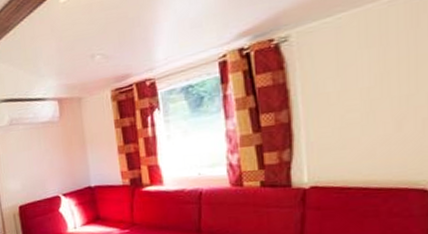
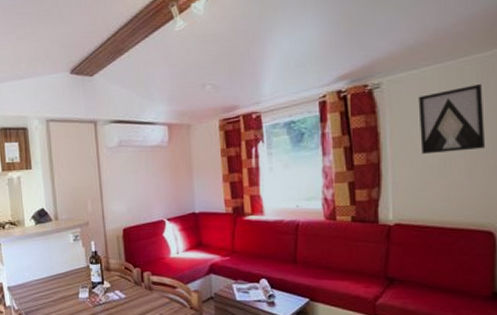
wall art: none [333,24,418,110] -> present [418,83,486,155]

